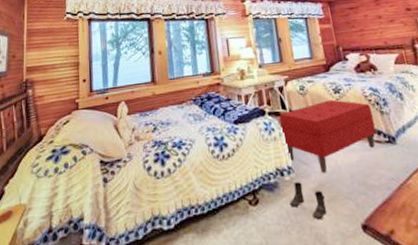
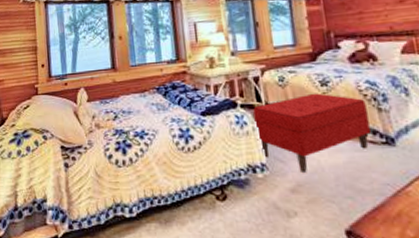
boots: present [289,182,327,221] -> none [262,181,305,222]

